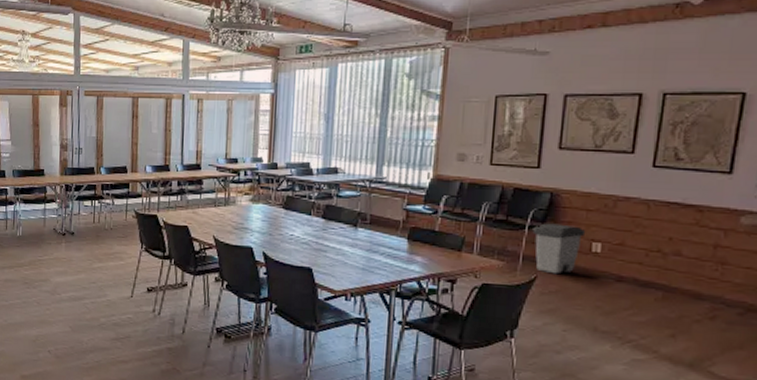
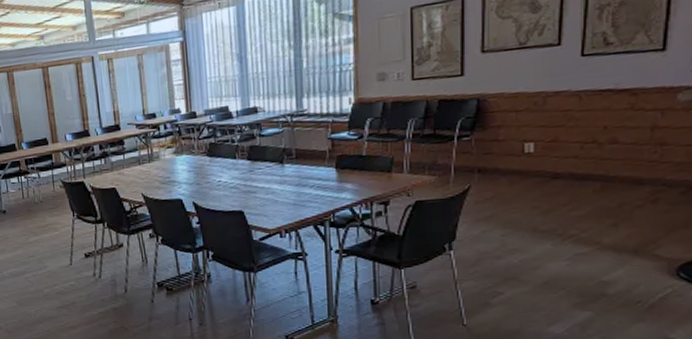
trash can: present [532,223,586,274] -> none [462,129,517,181]

